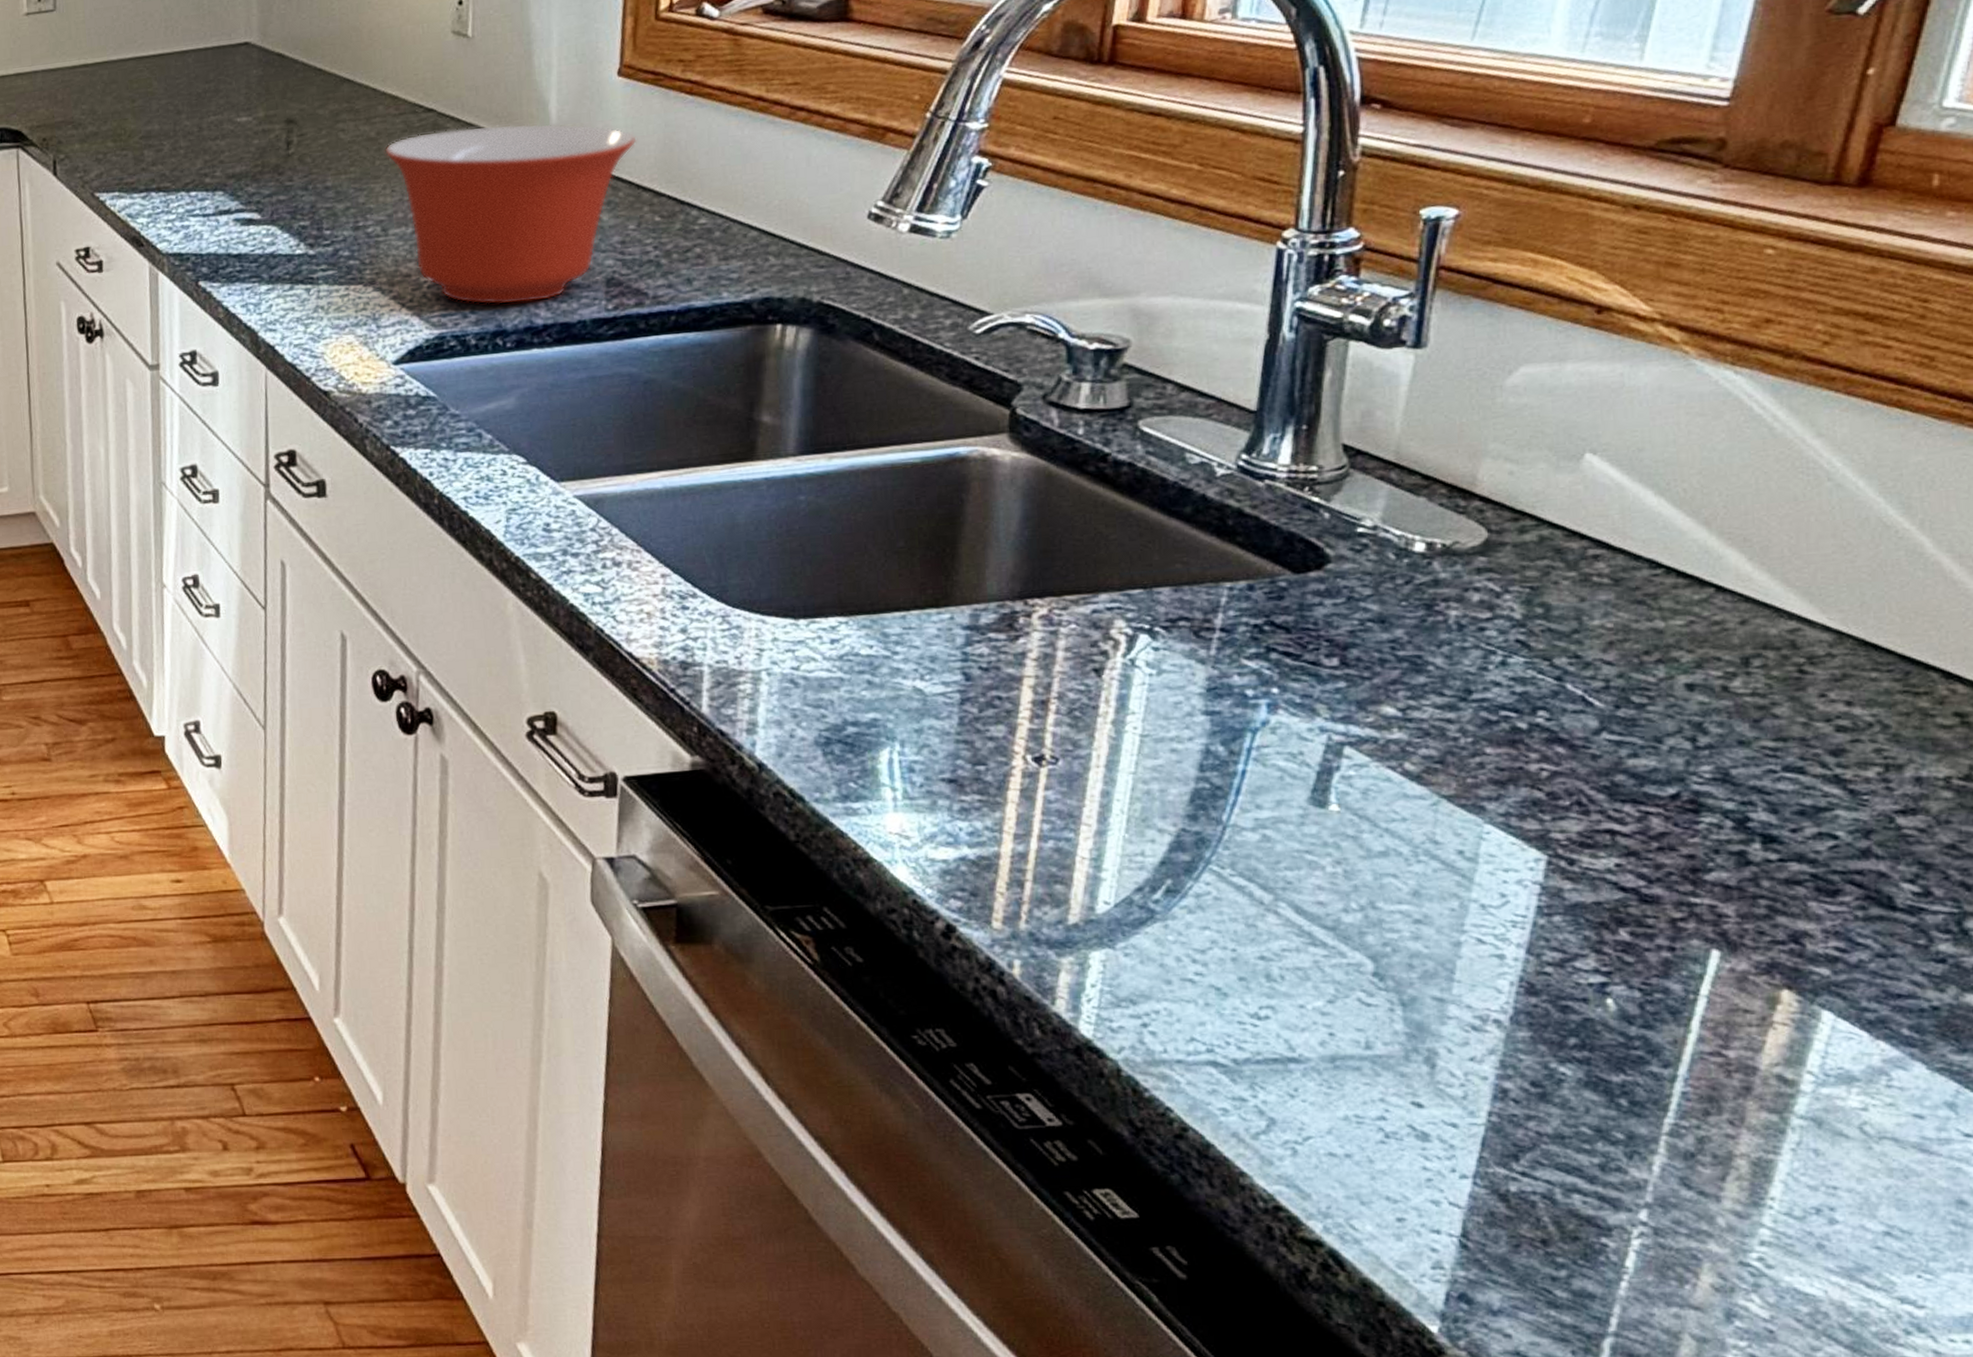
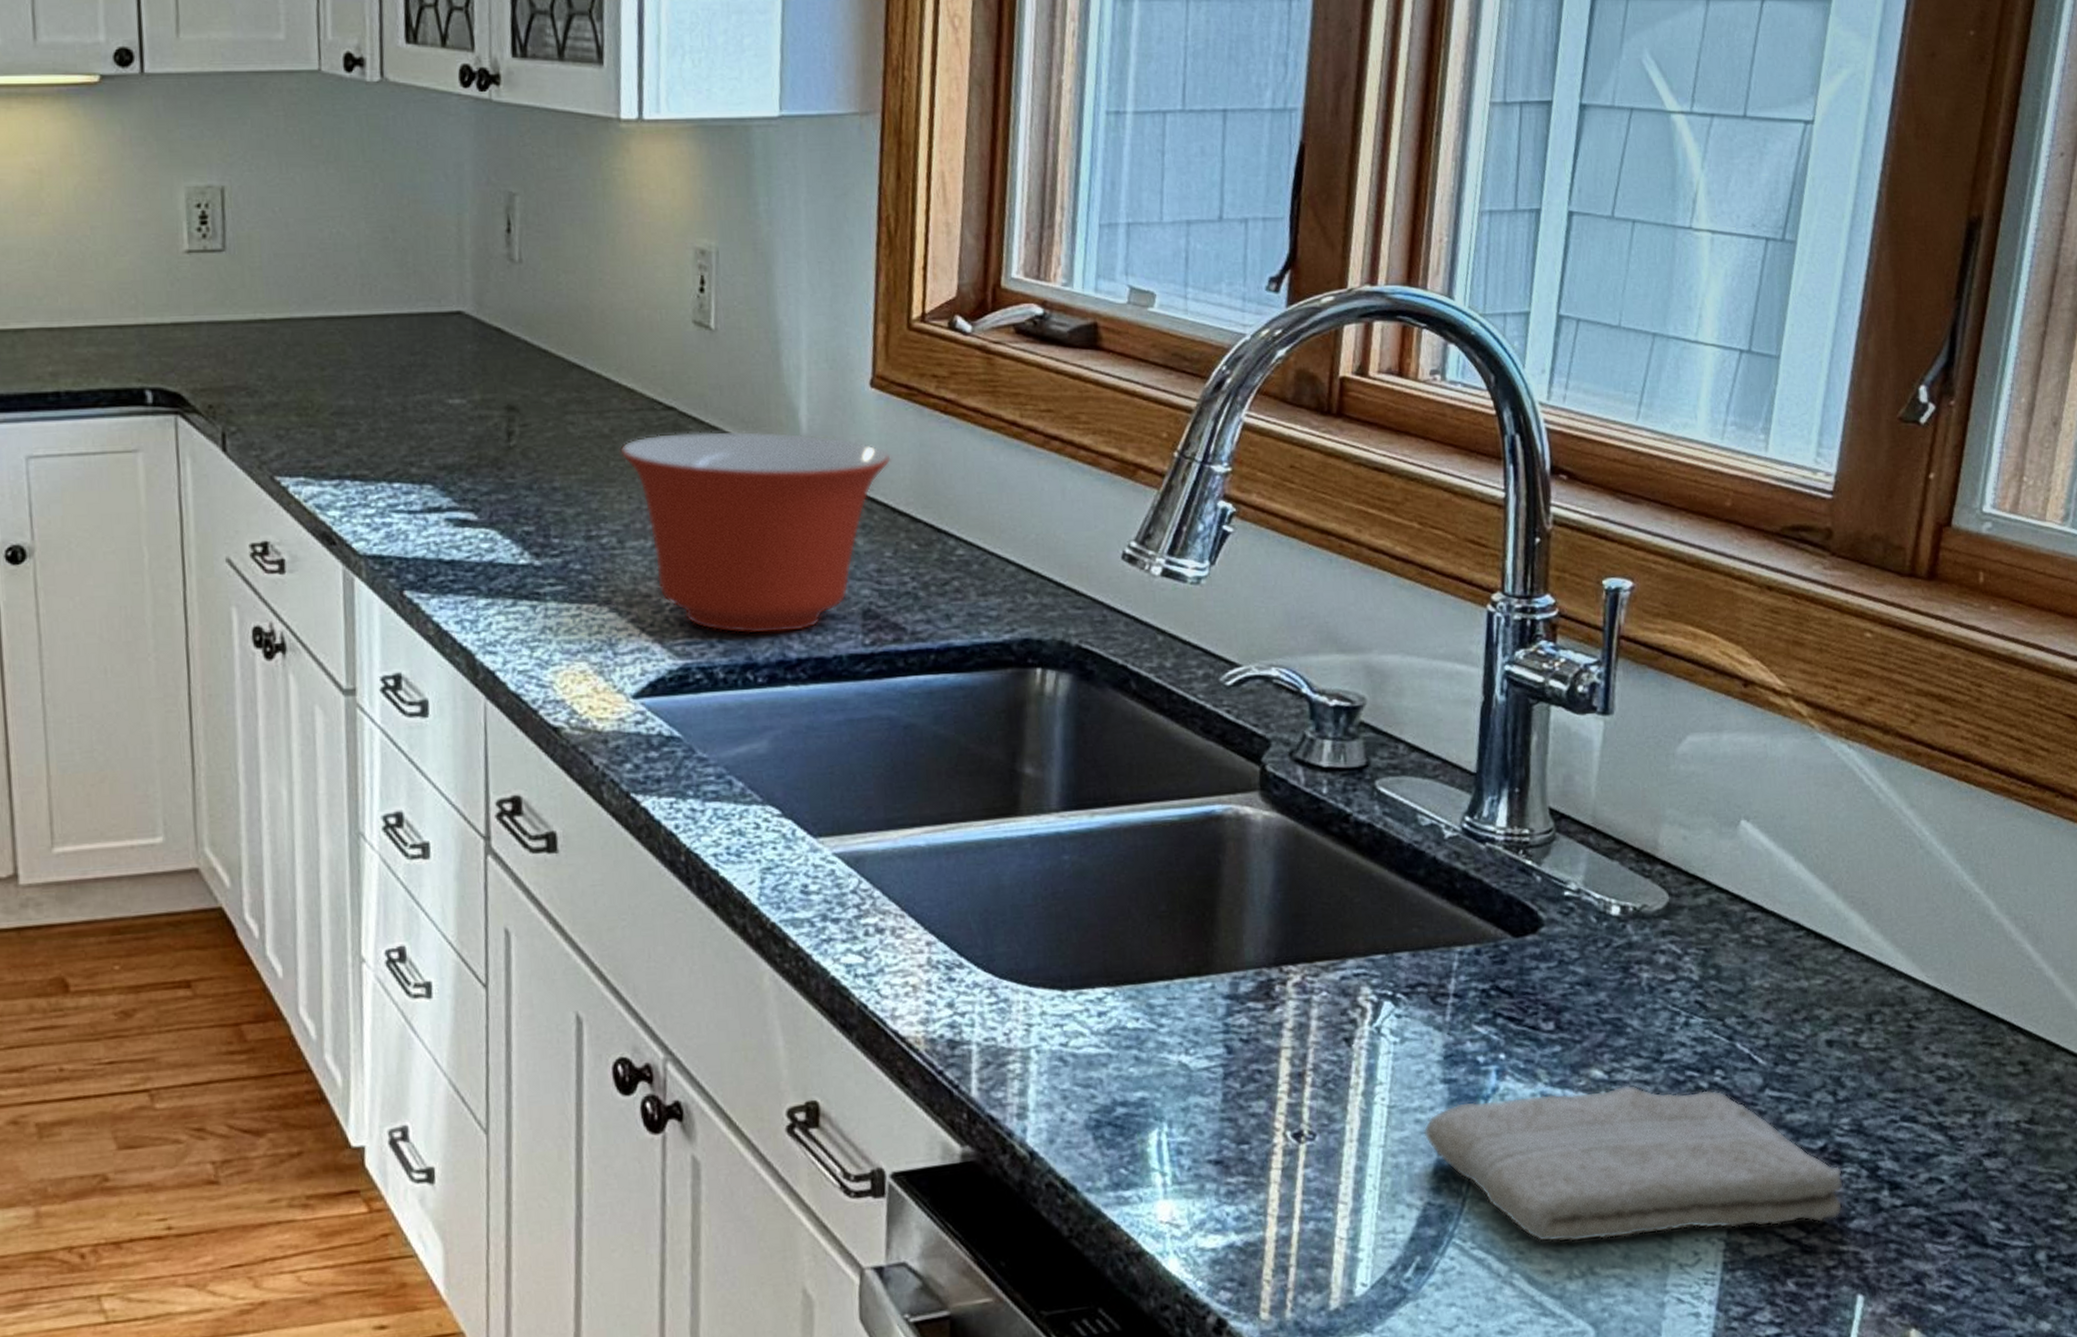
washcloth: none [1180,723,1699,876] -> present [1423,1084,1843,1243]

